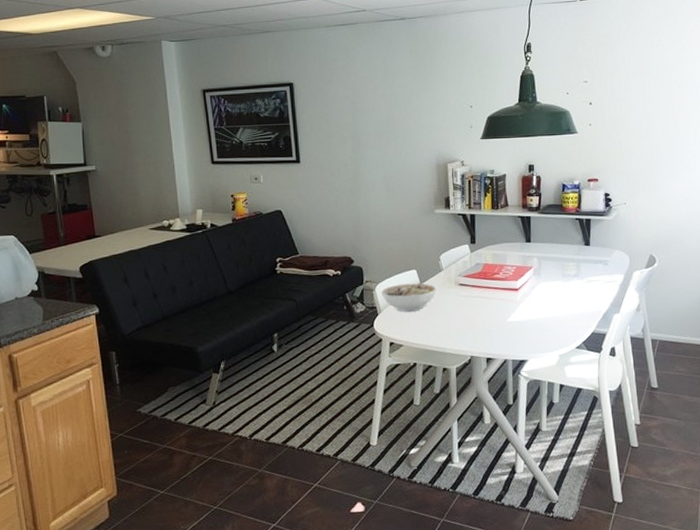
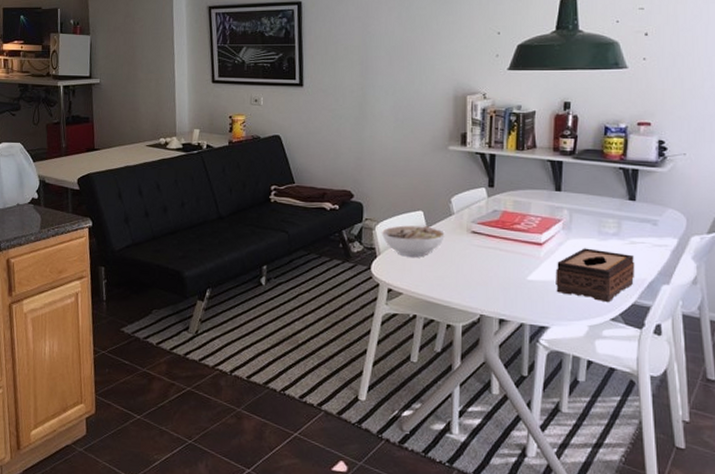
tissue box: none [530,289,593,334] -> present [556,248,635,303]

